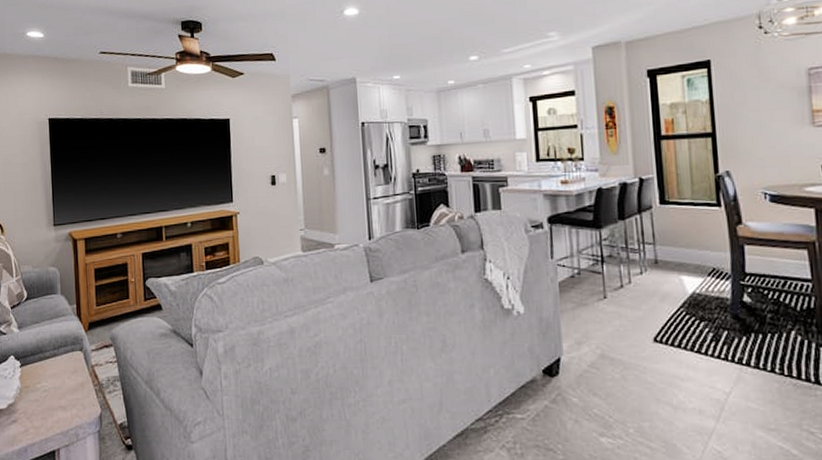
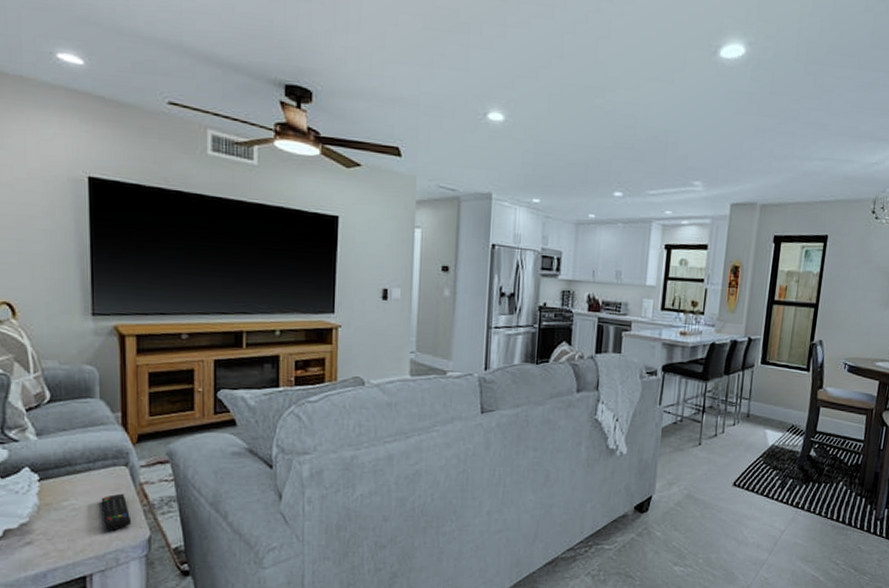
remote control: none [64,375,87,409] -> present [101,493,132,531]

